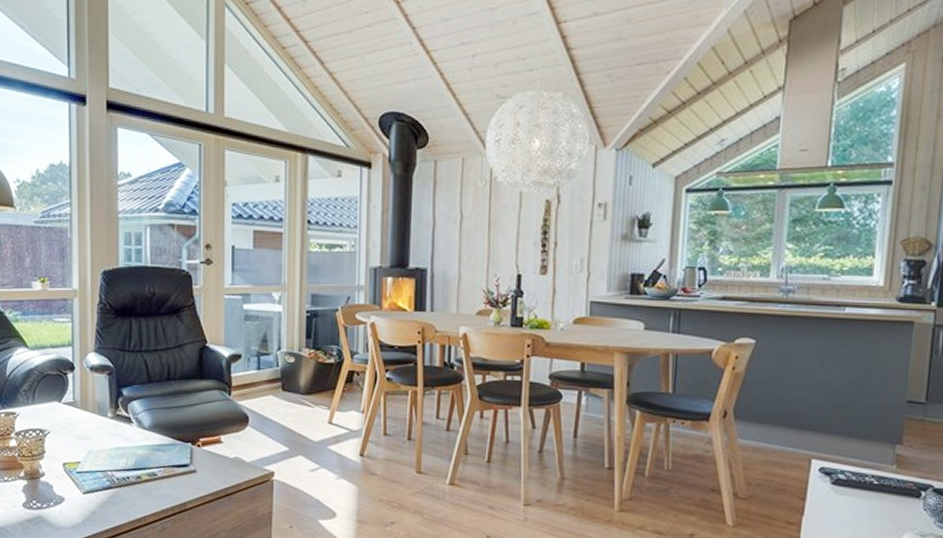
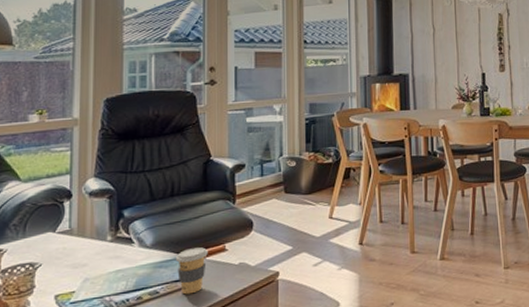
coffee cup: none [171,435,204,481] -> present [175,247,208,295]

